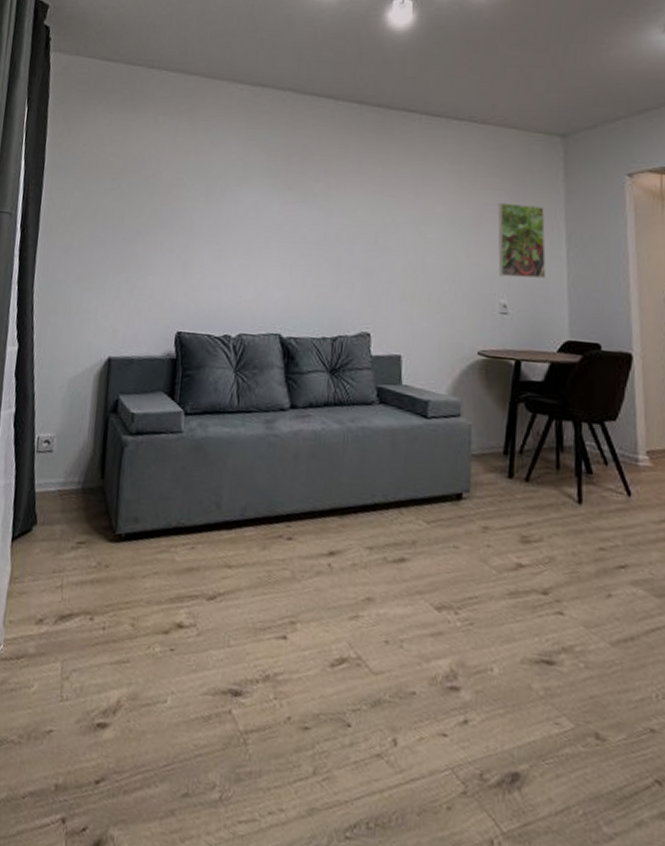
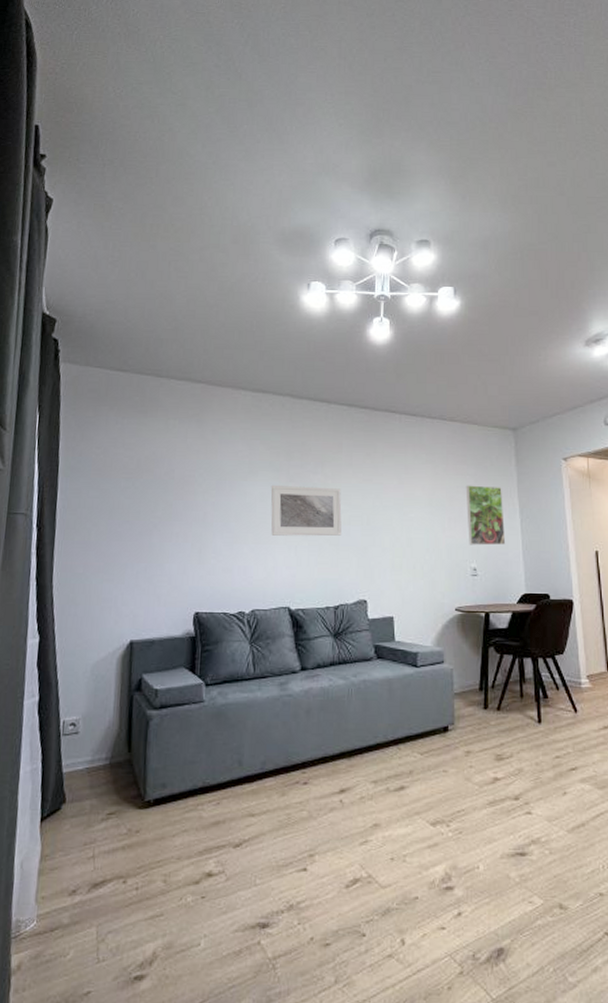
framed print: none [264,192,346,256] -> present [270,484,342,536]

